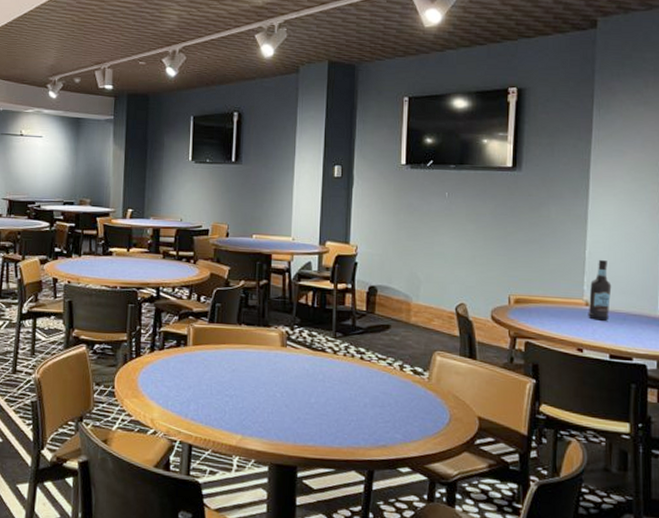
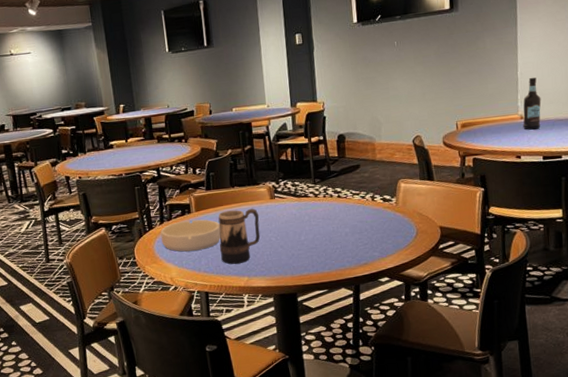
ashtray: none [148,353,218,392] -> present [160,219,221,252]
beer mug: none [213,351,266,417] -> present [218,208,261,264]

